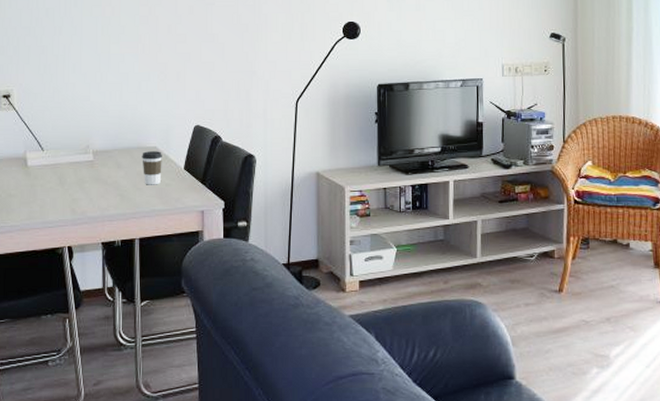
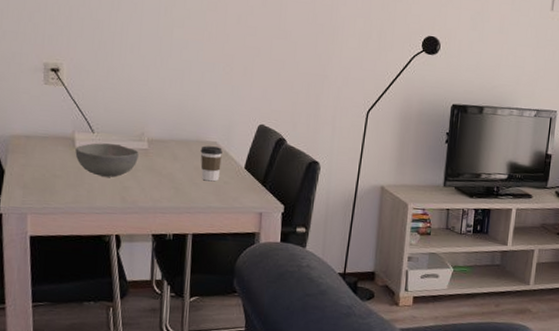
bowl: none [27,159,85,191] -> present [75,143,139,177]

